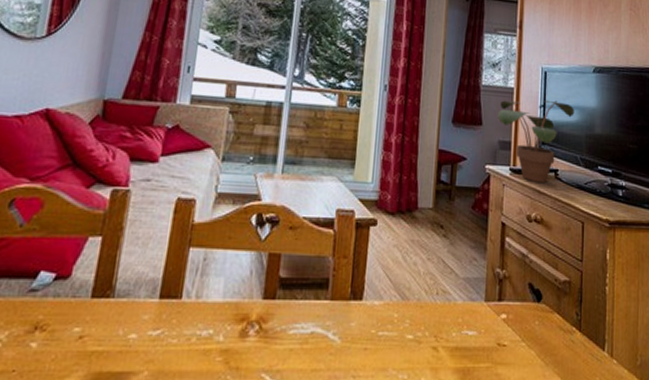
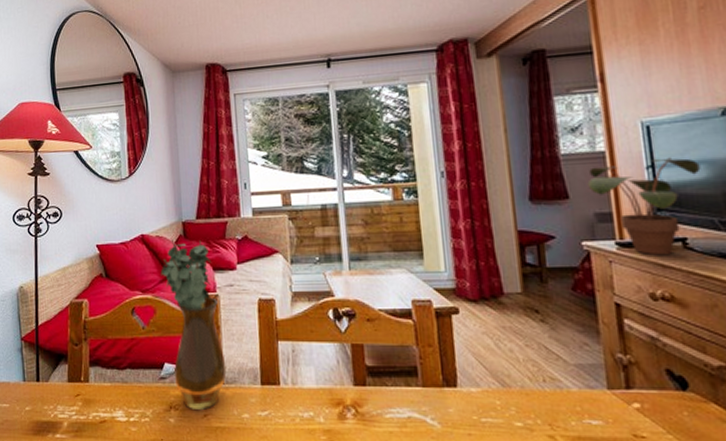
vase: none [49,118,131,330] -> present [160,239,227,410]

